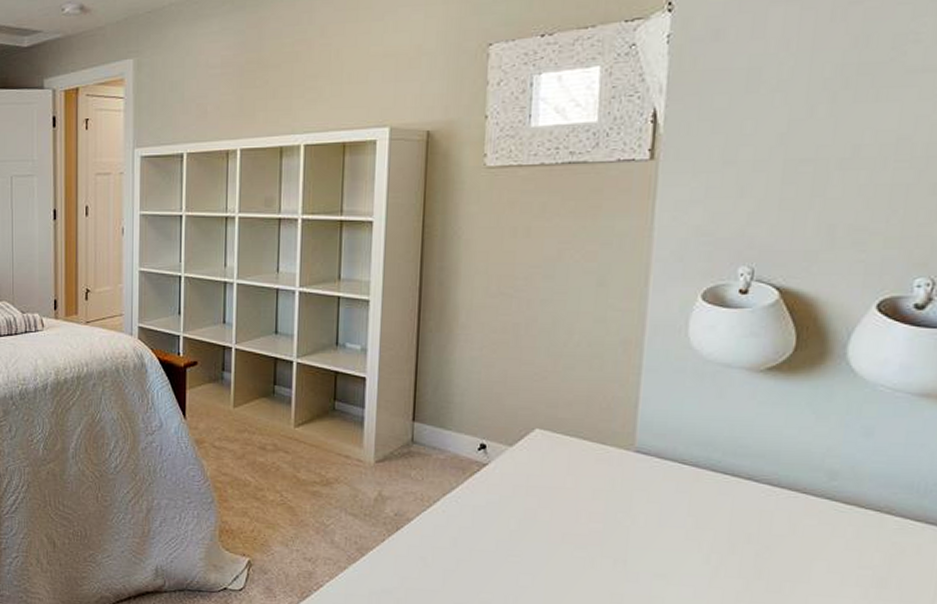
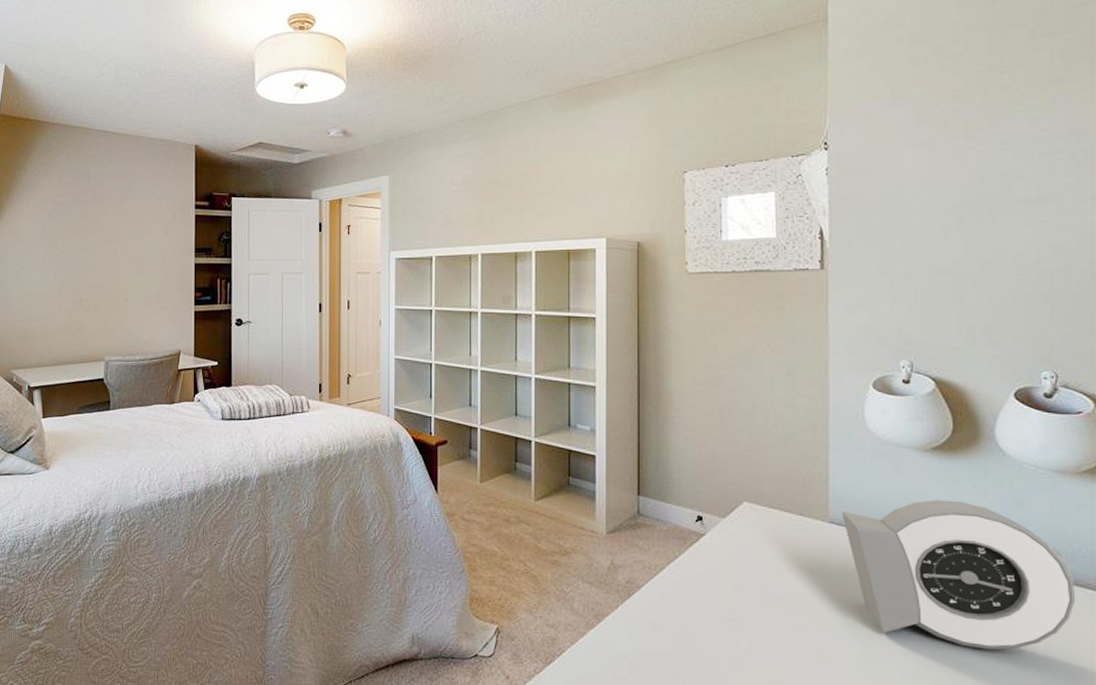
alarm clock: none [650,426,924,592] -> present [841,499,1076,650]

